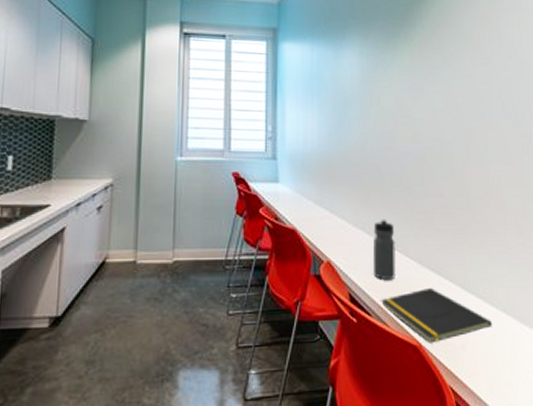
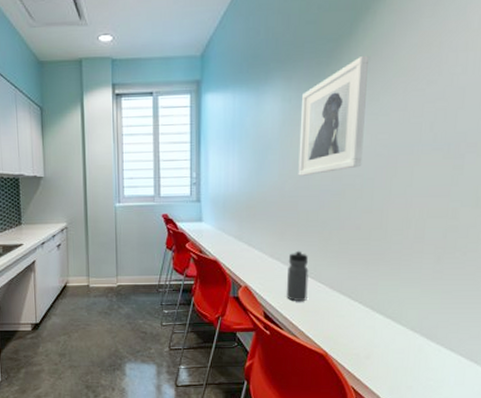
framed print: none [378,21,440,136] -> present [298,55,368,176]
notepad: present [381,287,492,344] -> none [292,308,398,353]

